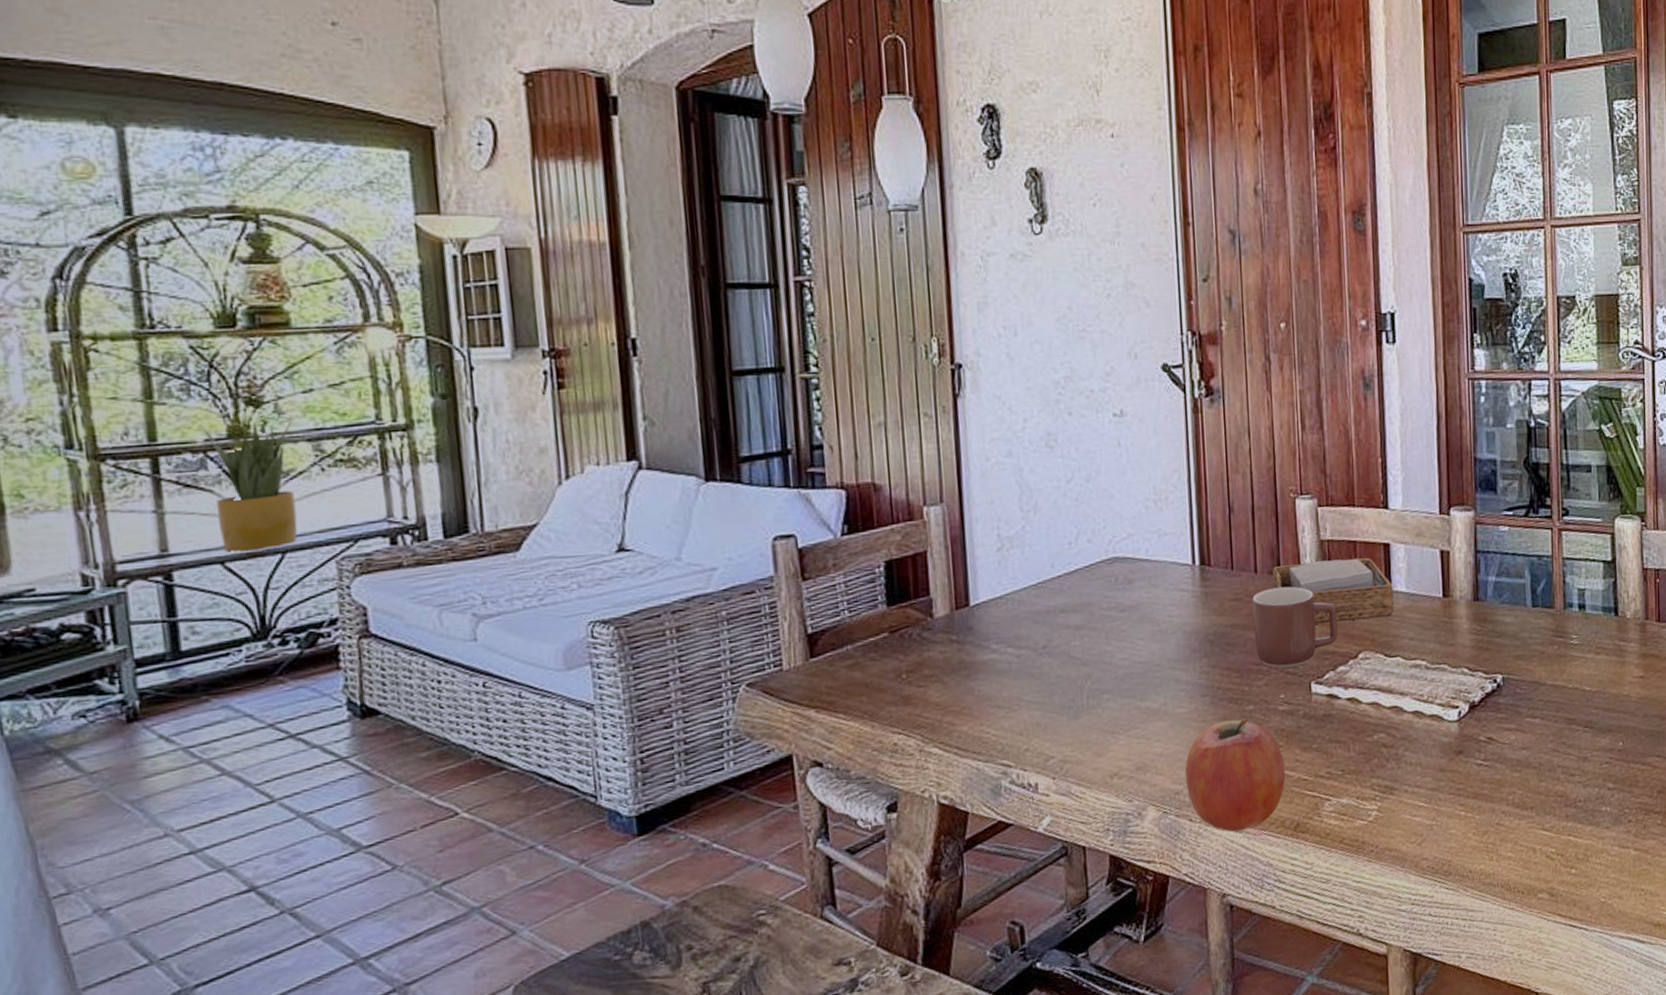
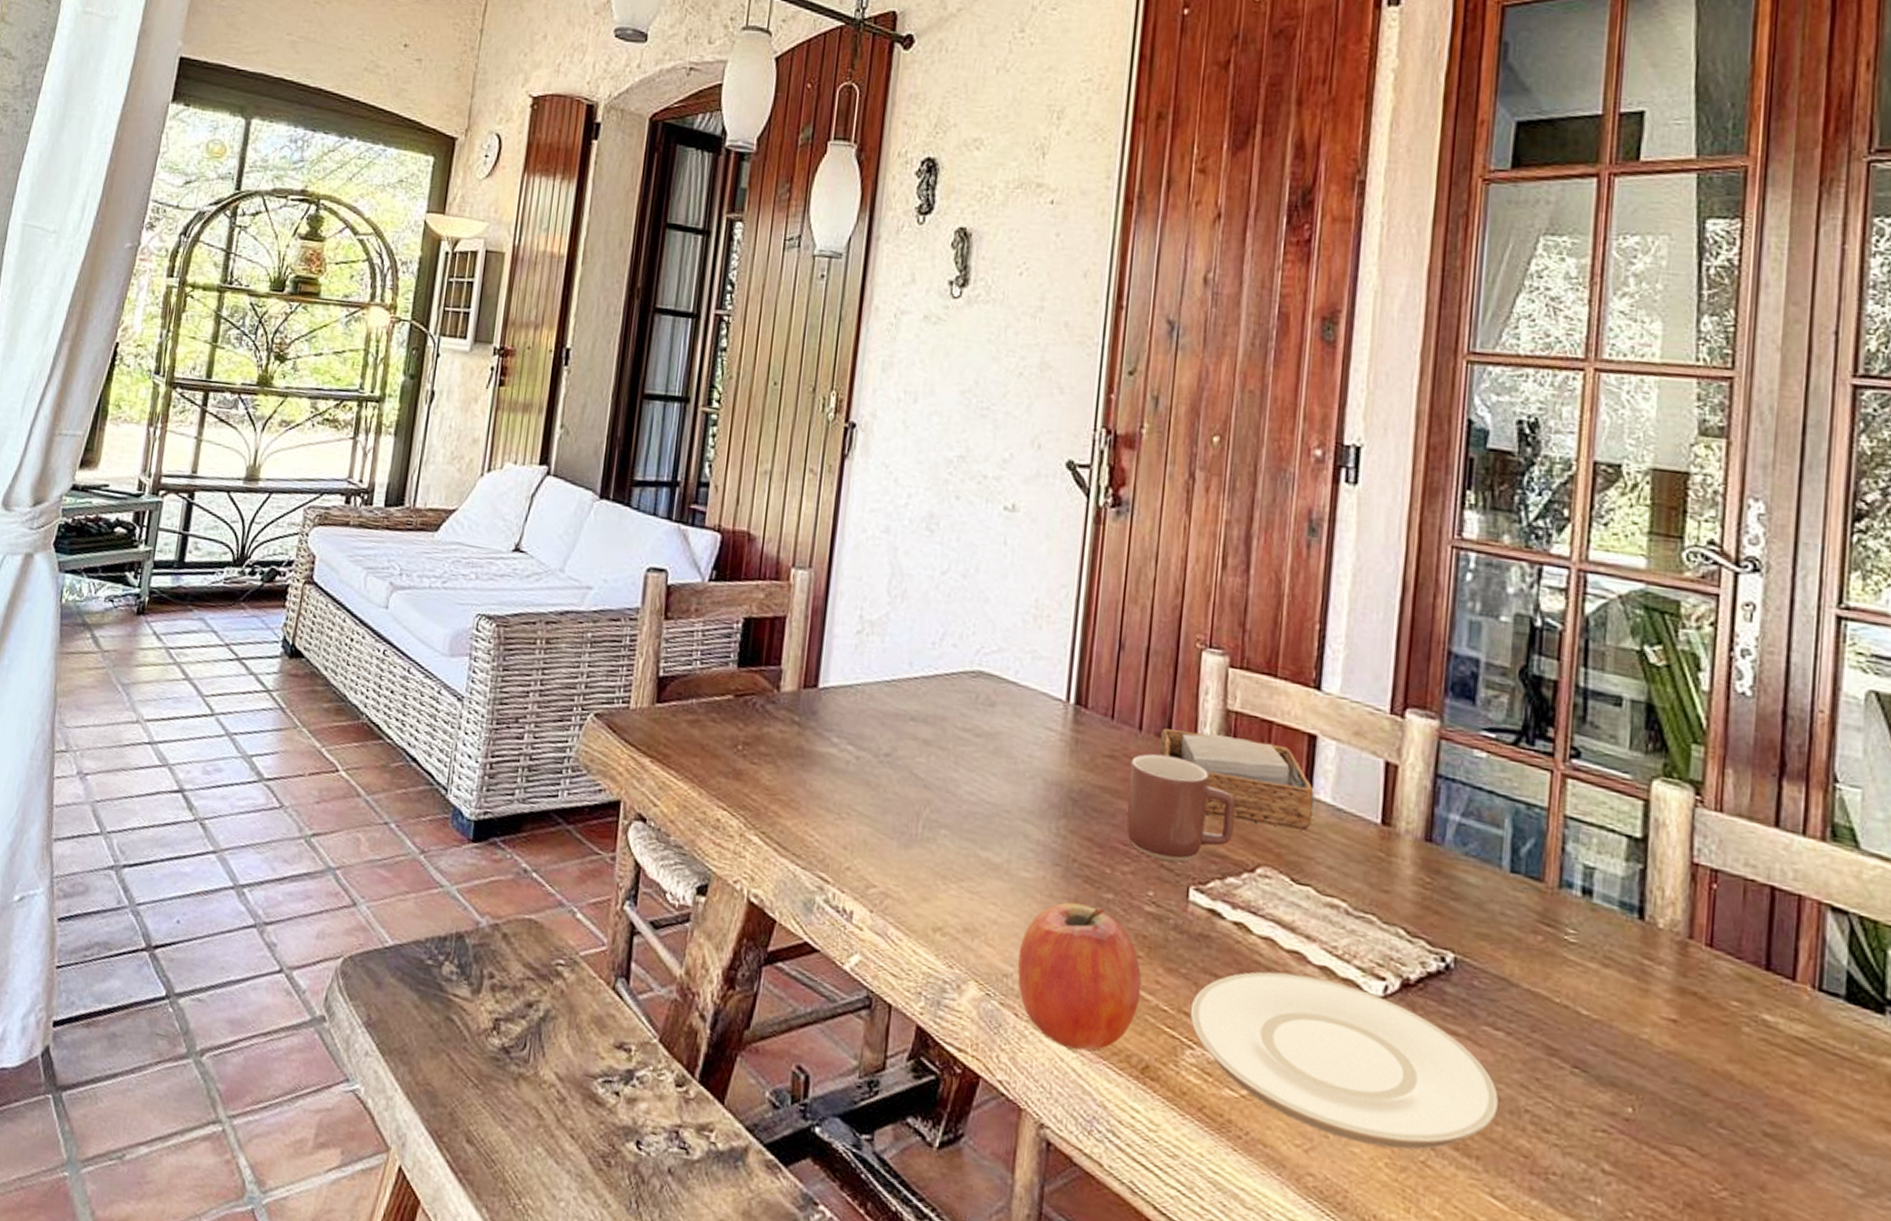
planter: present [201,421,298,552] -> none [232,372,302,487]
plate: none [1324,719,1541,827] -> present [1190,971,1498,1150]

